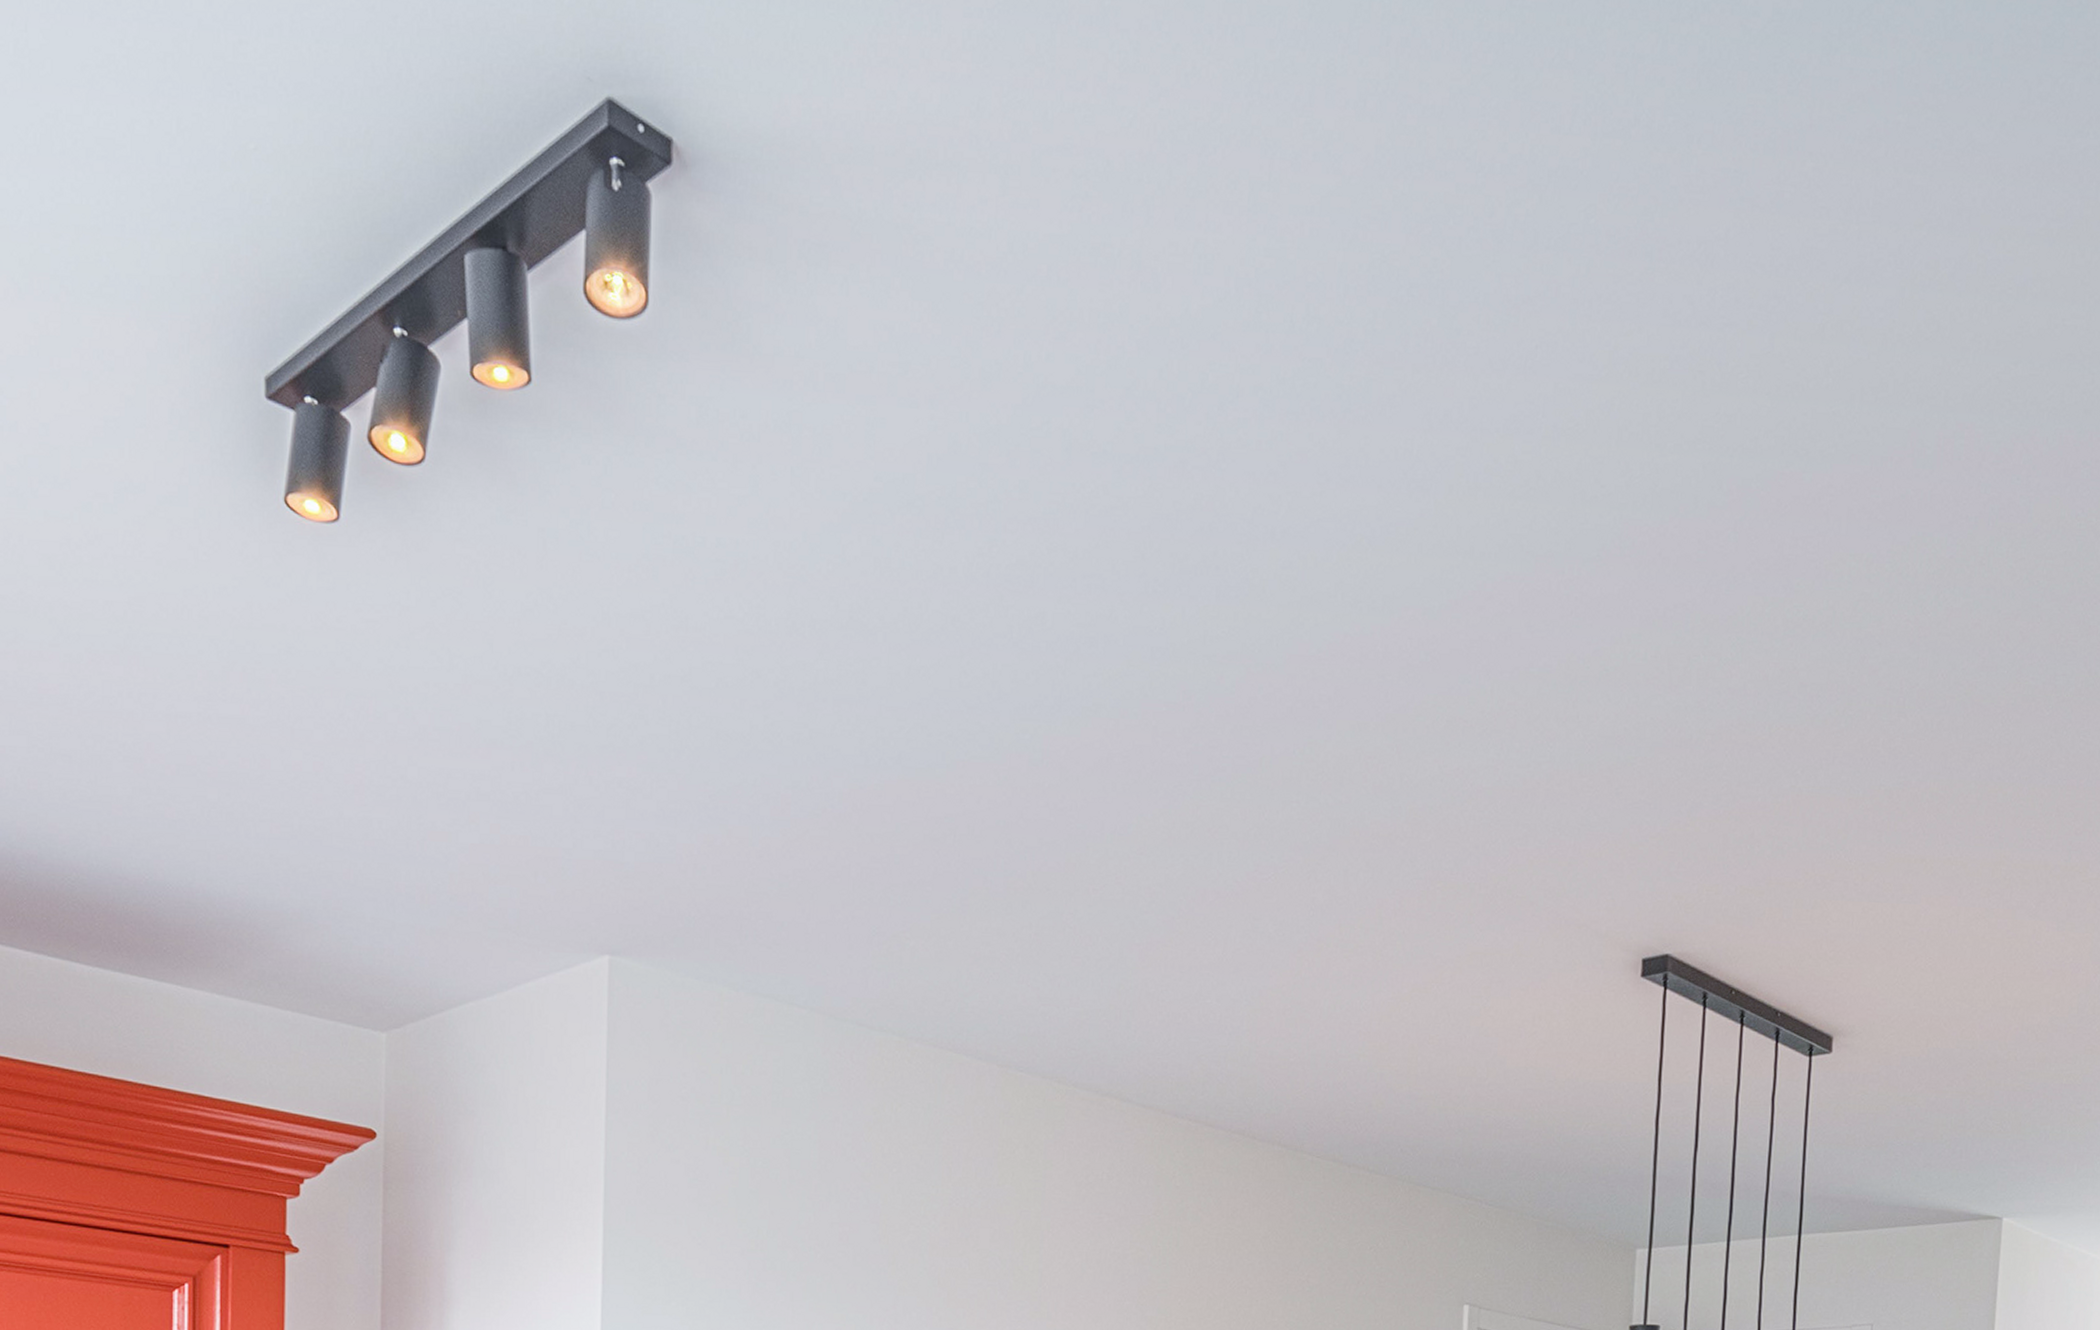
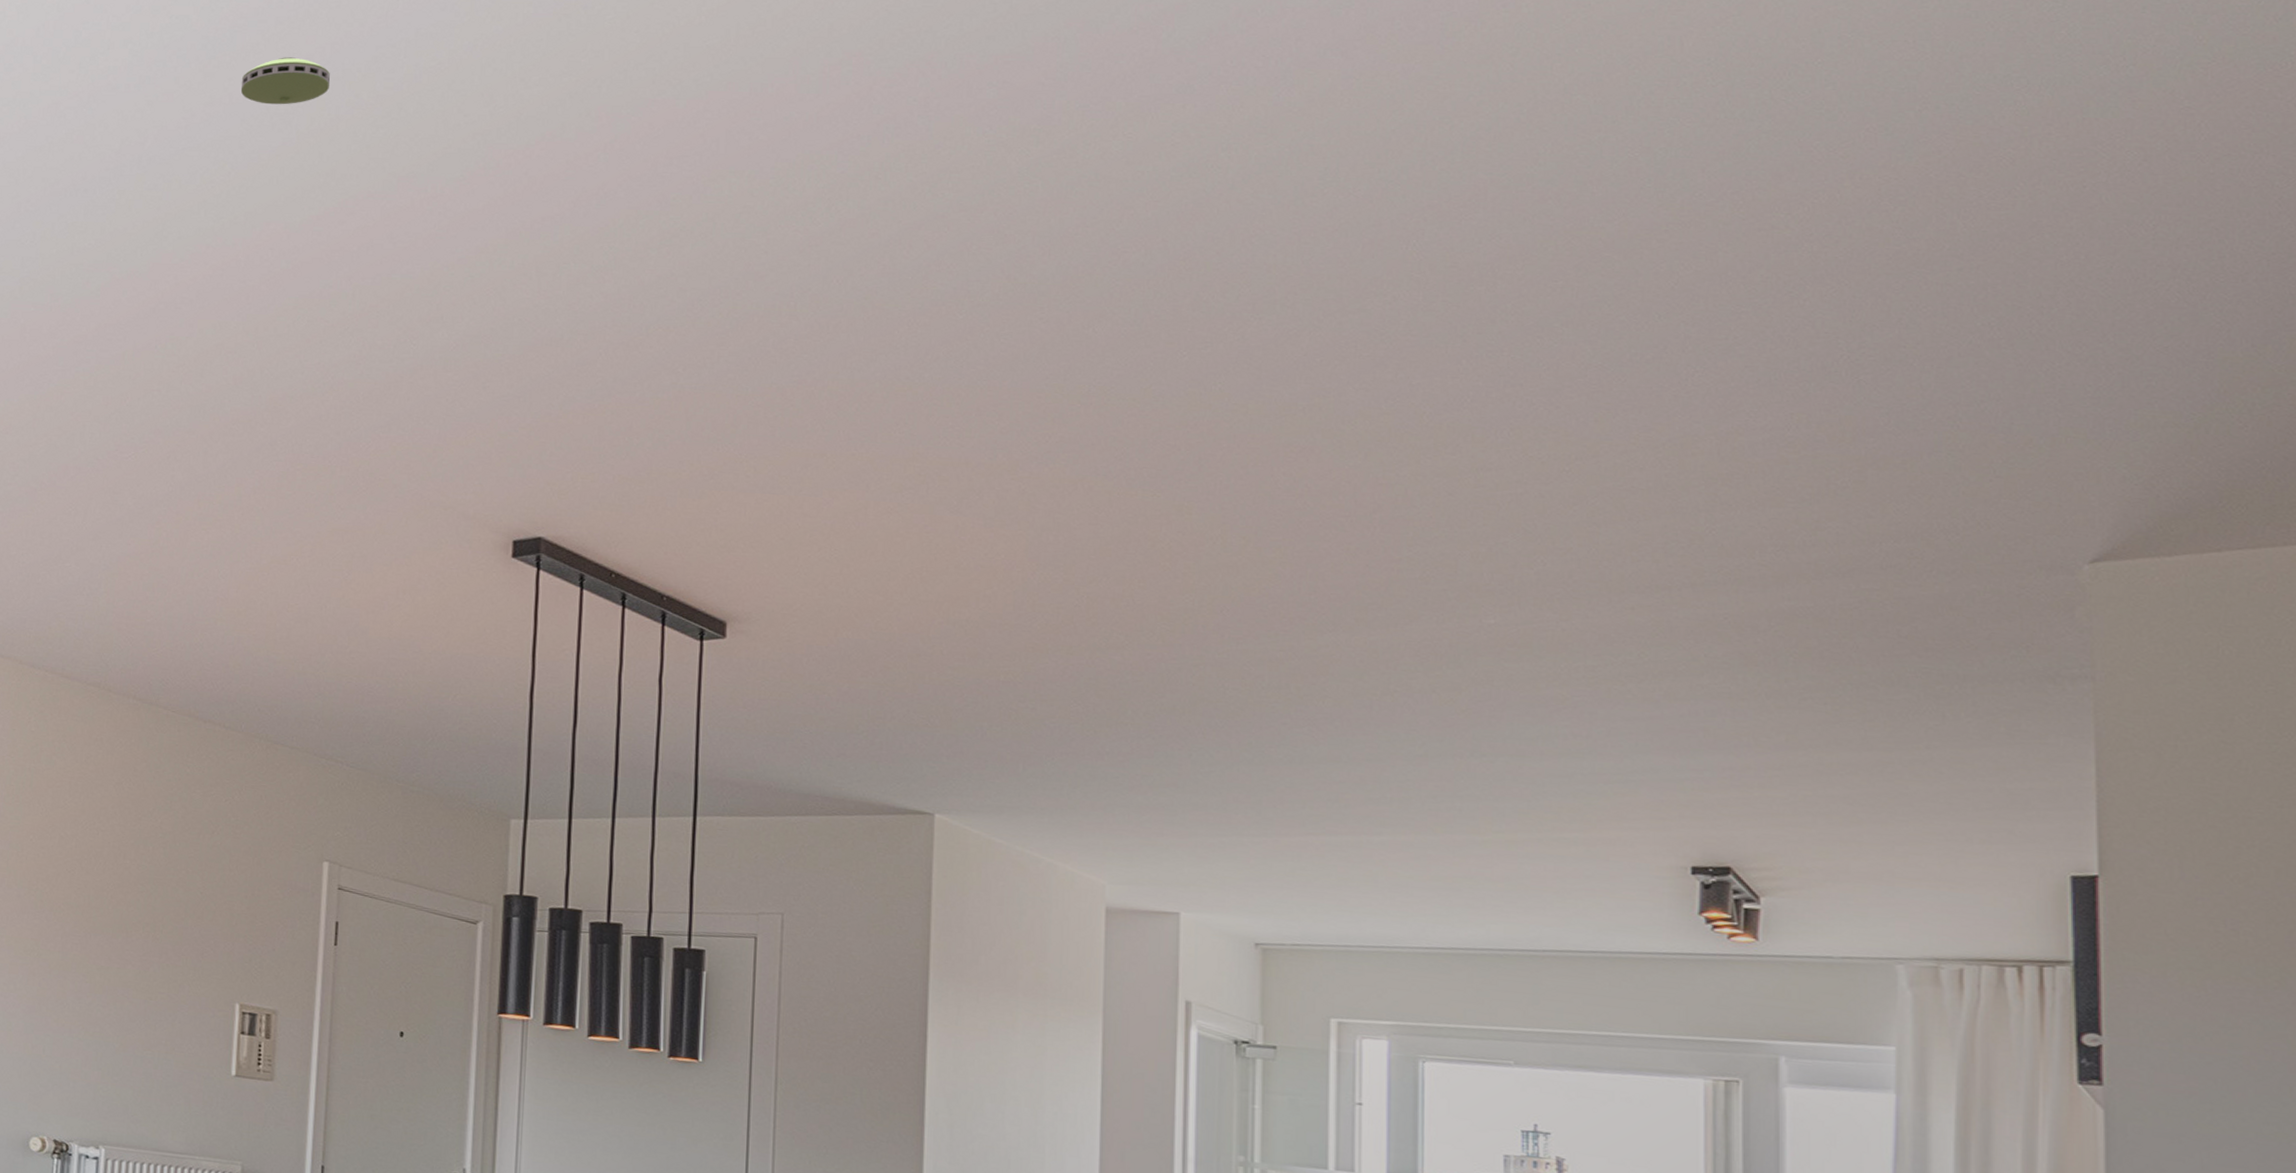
smoke detector: none [1377,412,1468,470] -> present [240,57,330,105]

